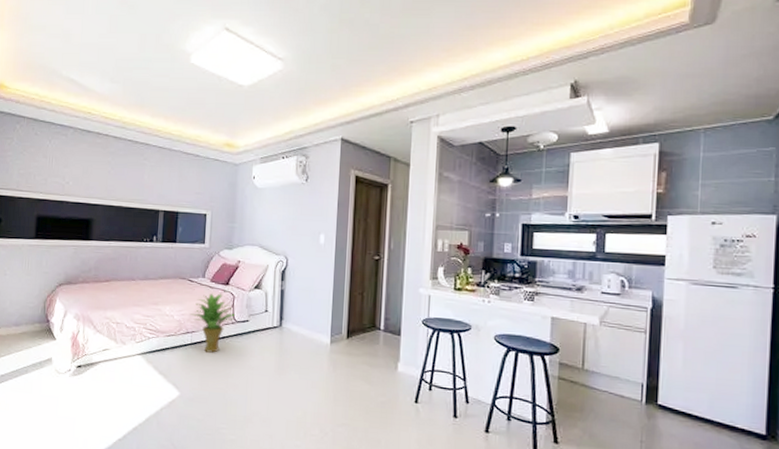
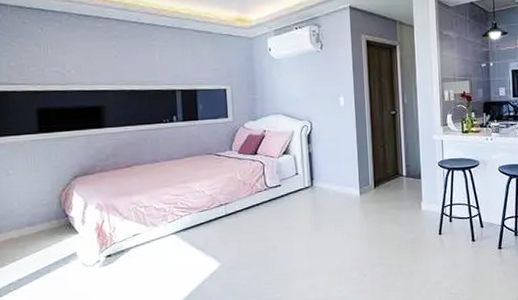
potted plant: present [190,293,235,353] -> none [221,163,267,221]

